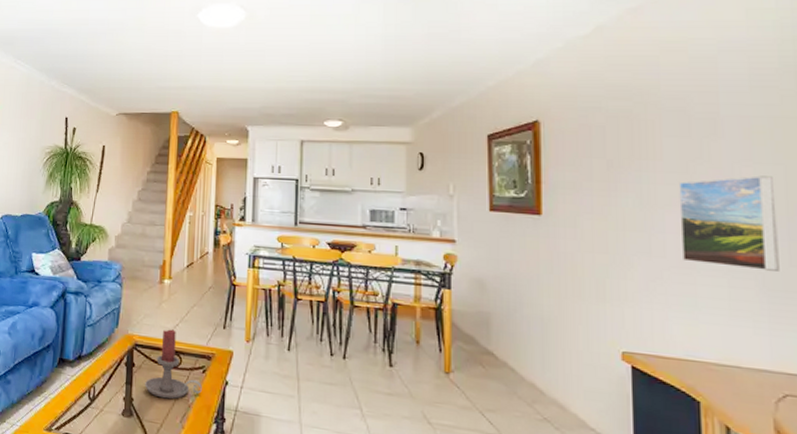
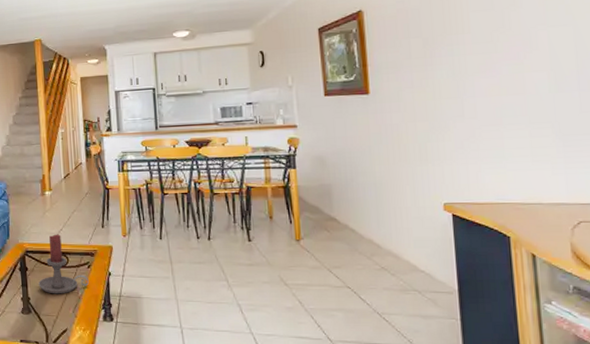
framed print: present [678,175,779,271] -> none [485,36,572,120]

